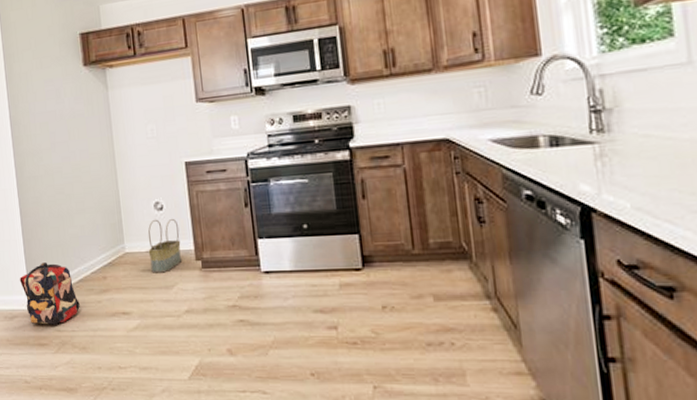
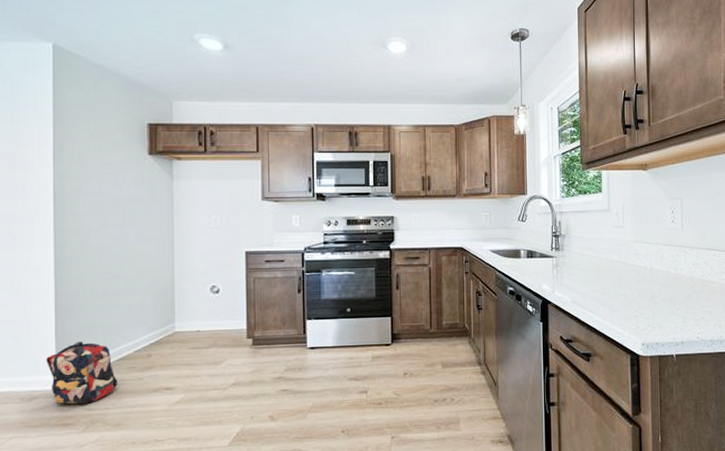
basket: present [148,218,181,273] -> none [200,300,234,351]

